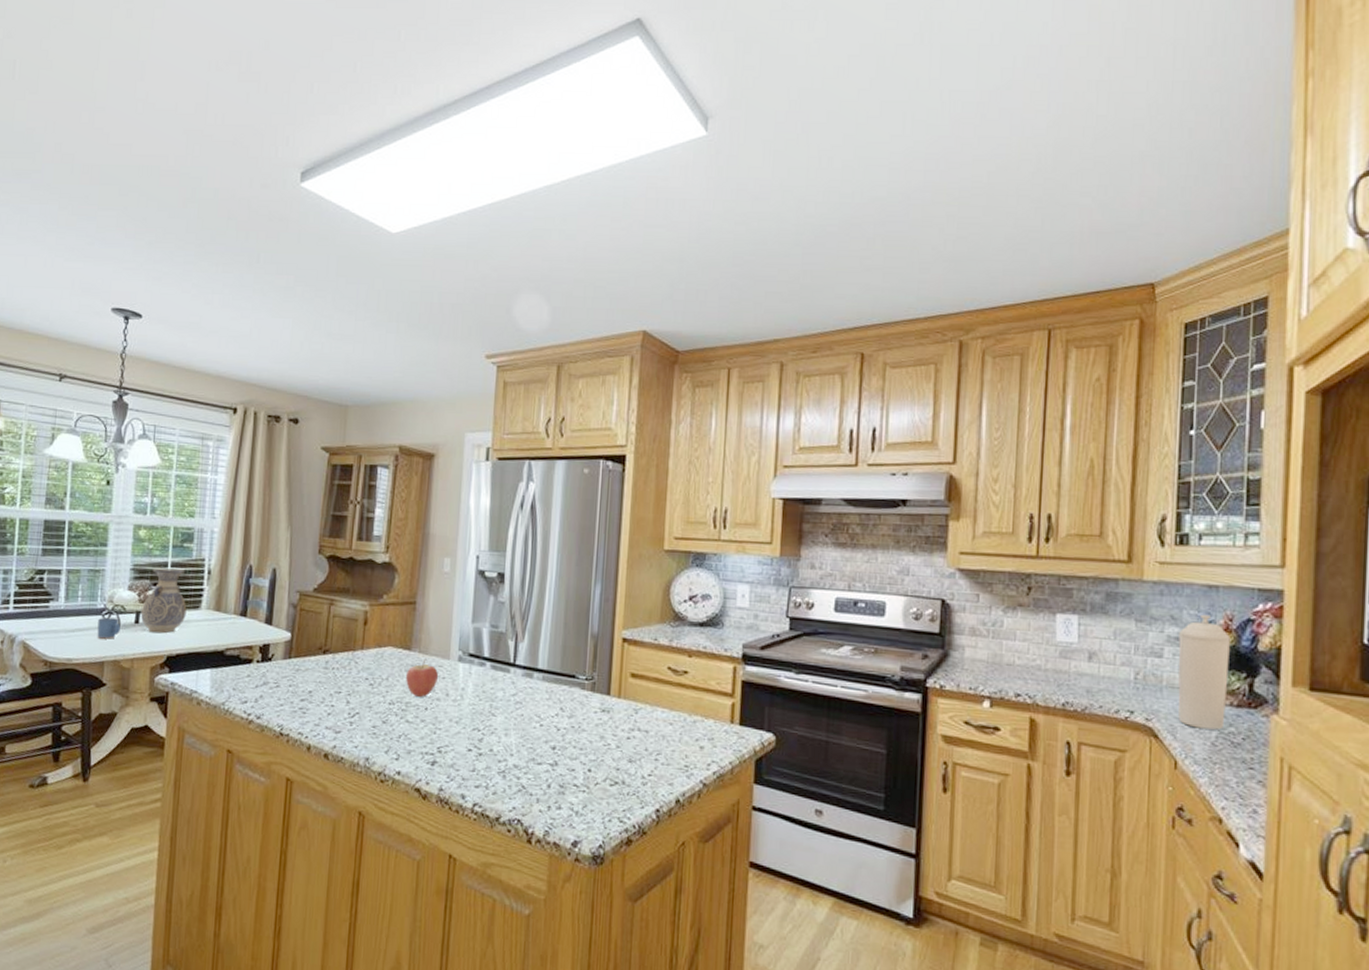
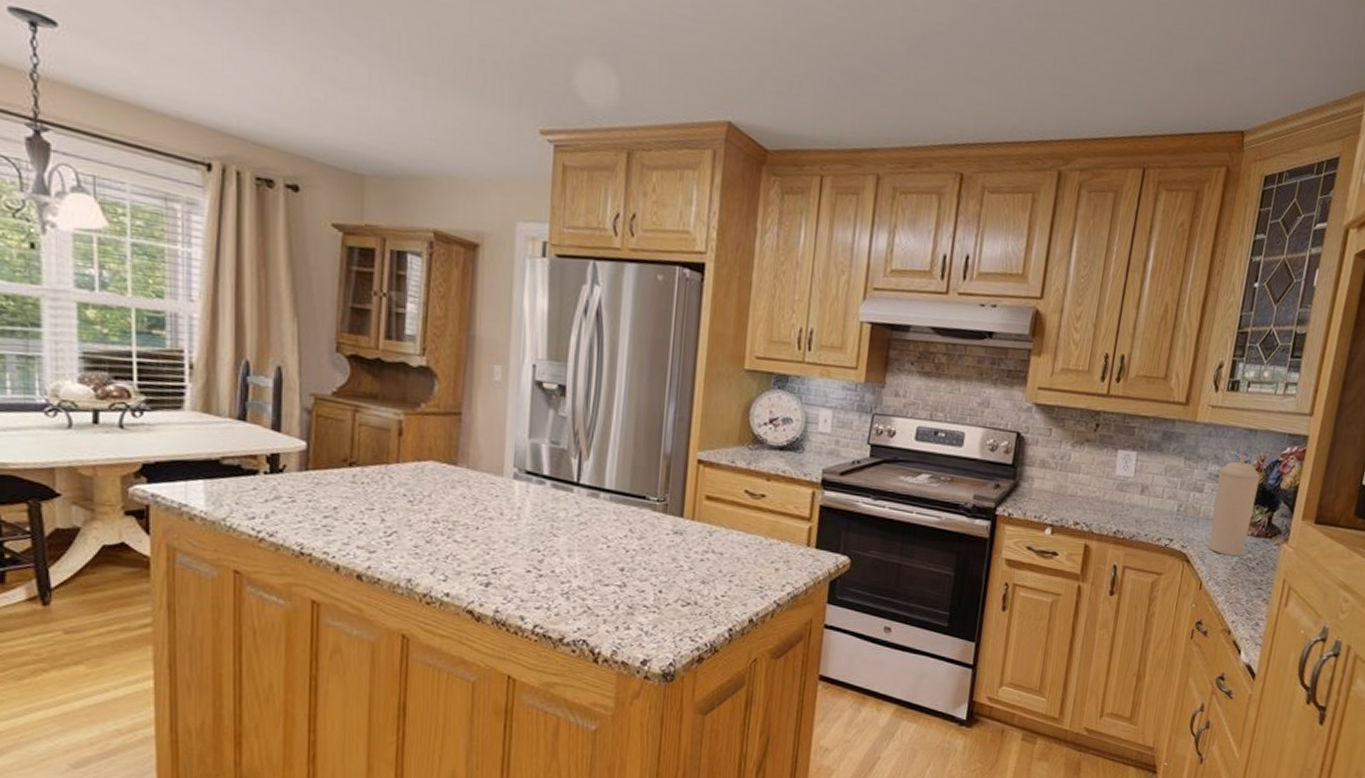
mug: present [97,617,120,639] -> none [39,414,73,441]
vase: present [140,568,187,633] -> none [99,358,164,437]
fruit: present [405,658,438,697] -> none [451,474,490,516]

